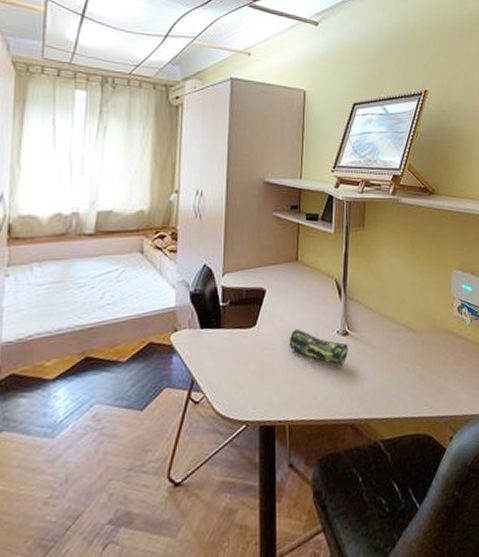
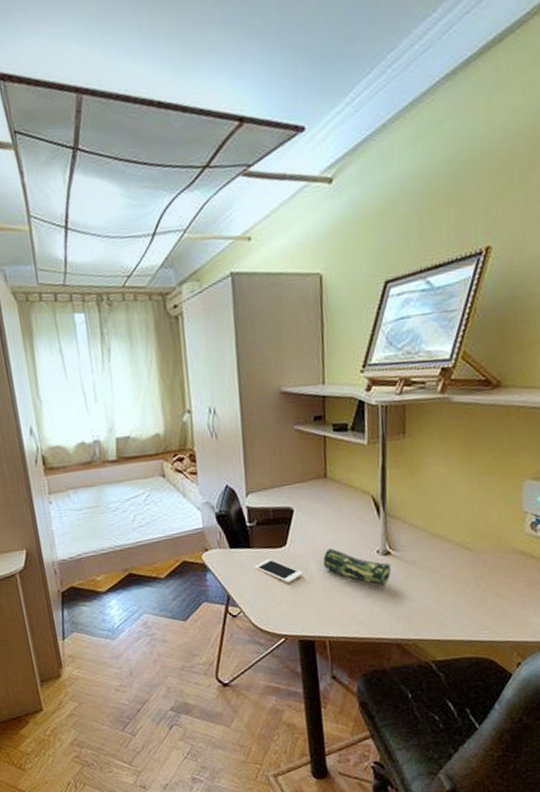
cell phone: none [222,339,270,365] -> present [254,558,304,583]

